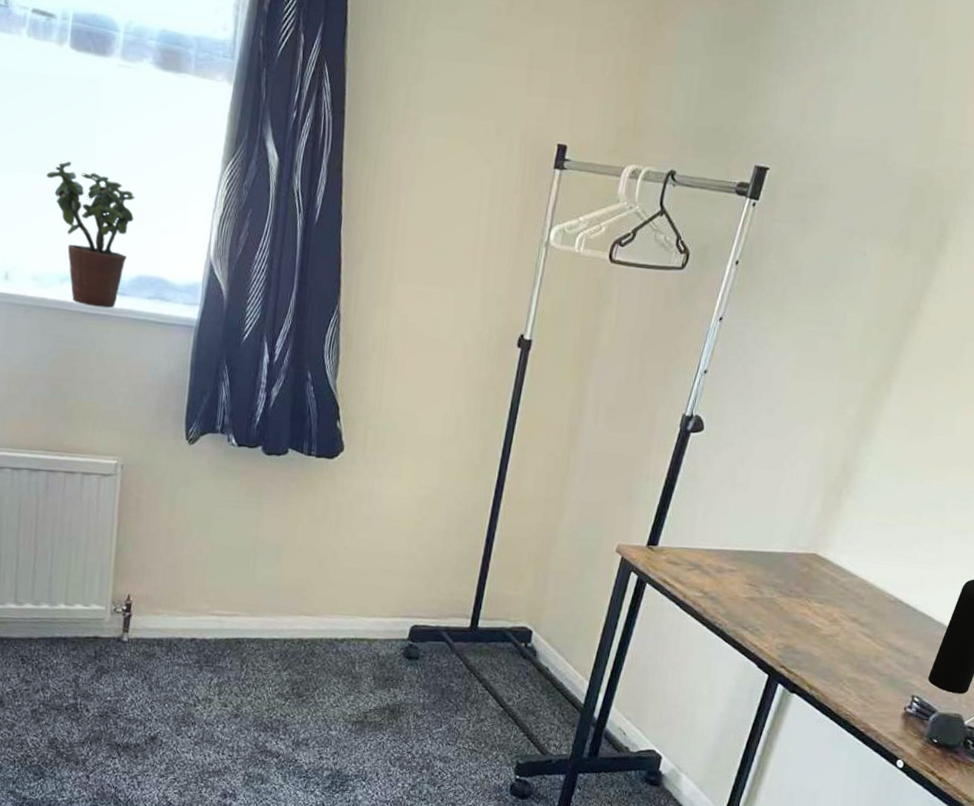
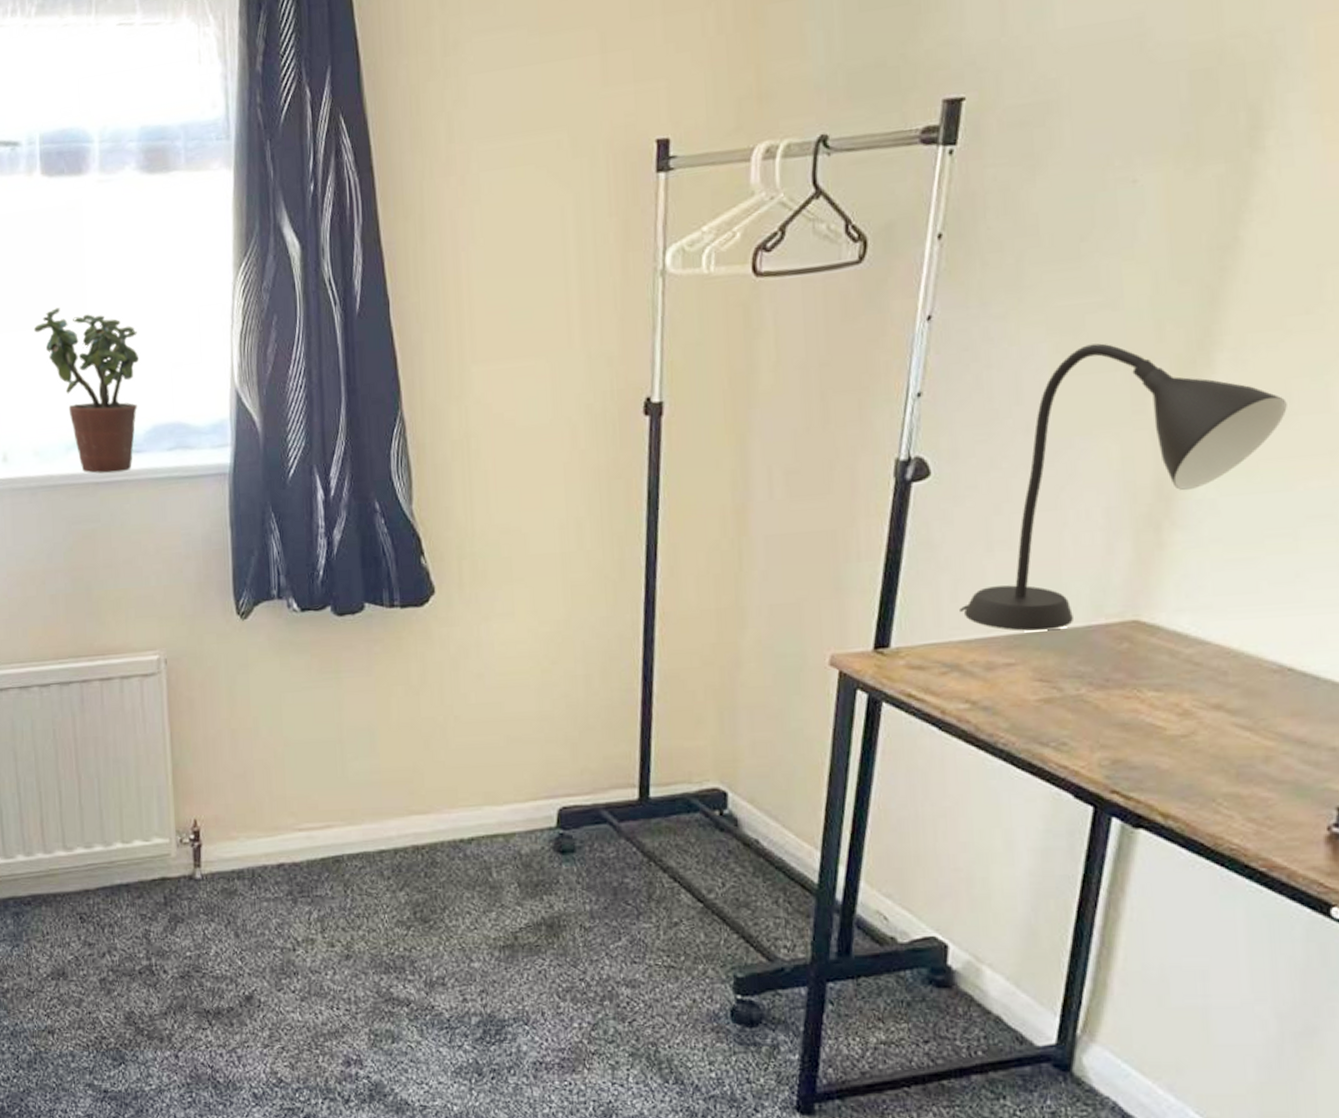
desk lamp: none [707,360,929,552] -> present [960,343,1287,632]

